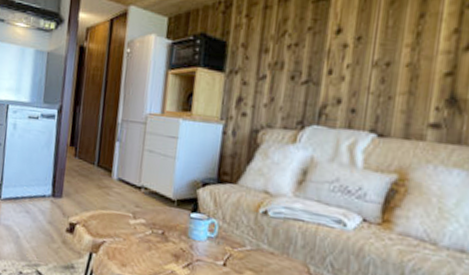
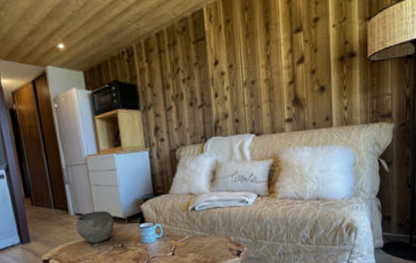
bowl: none [114,181,161,222] -> present [75,210,114,244]

